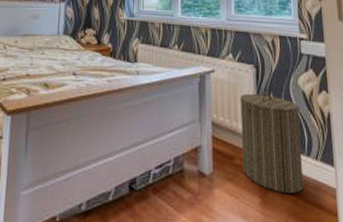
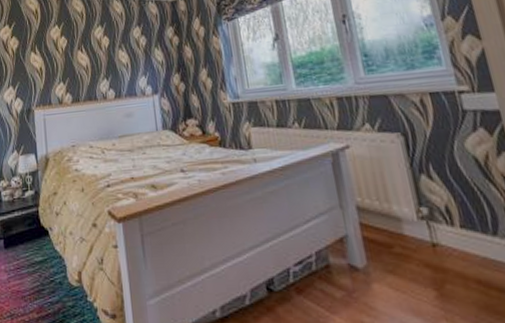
laundry hamper: present [240,89,304,193] -> none [388,159,495,283]

